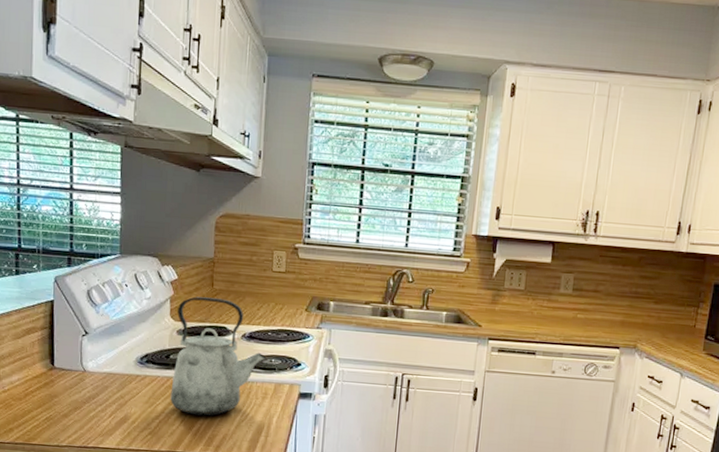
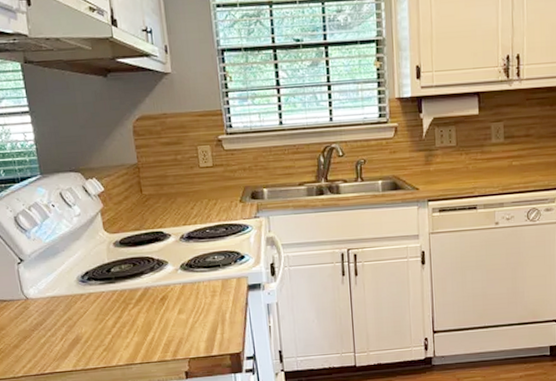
kettle: present [170,296,267,416] -> none [110,203,209,325]

